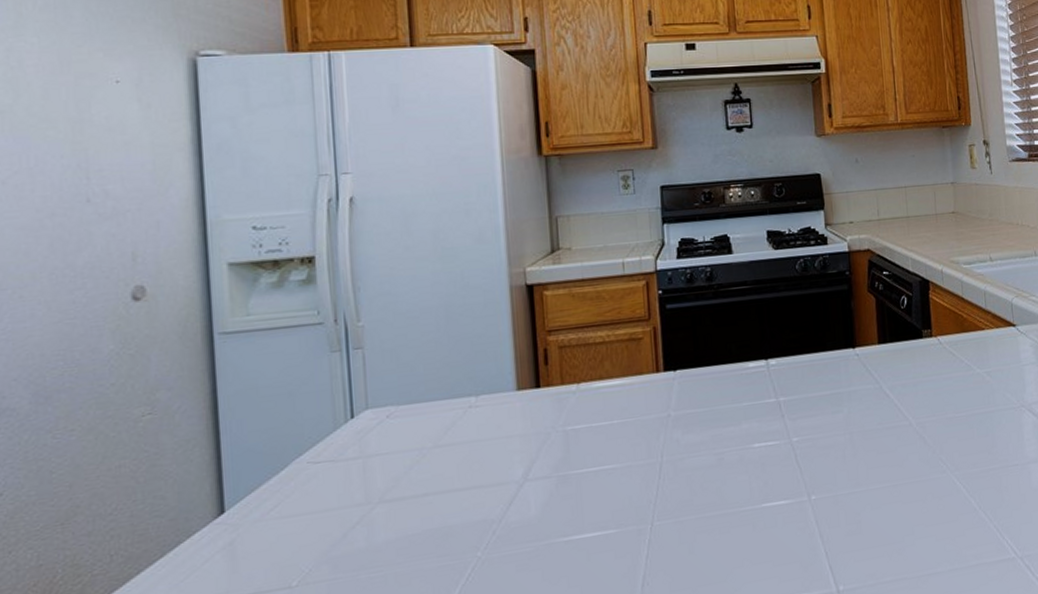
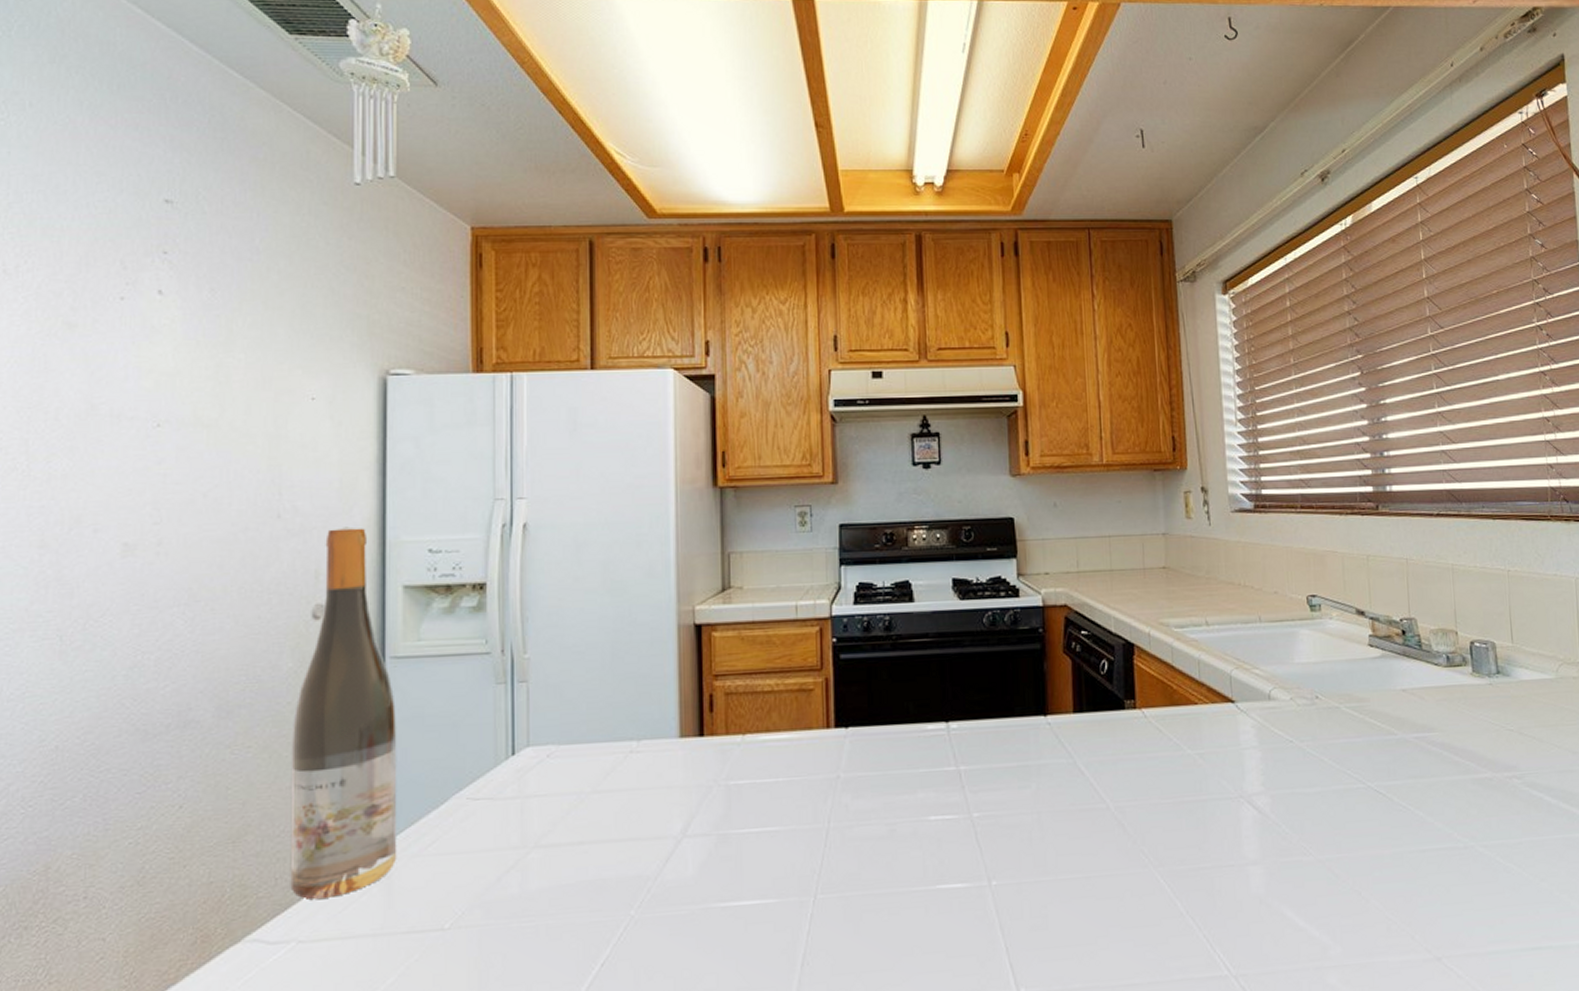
wine bottle: none [117,207,239,573] -> present [290,526,397,900]

